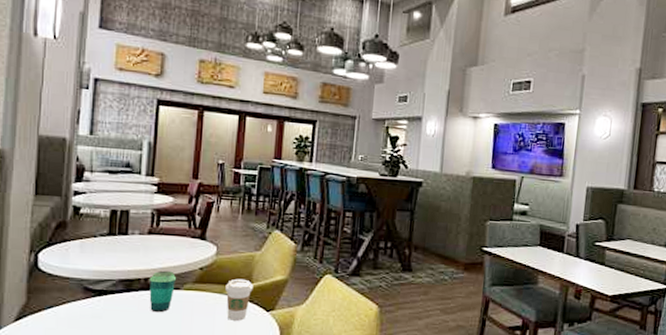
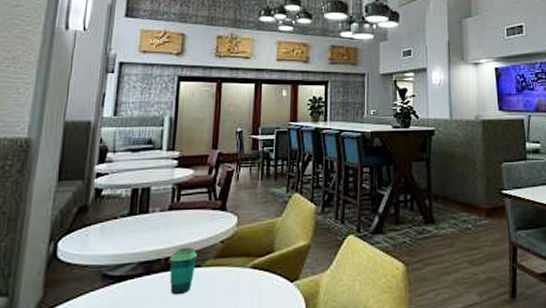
coffee cup: present [225,278,253,321] -> none [247,248,276,296]

